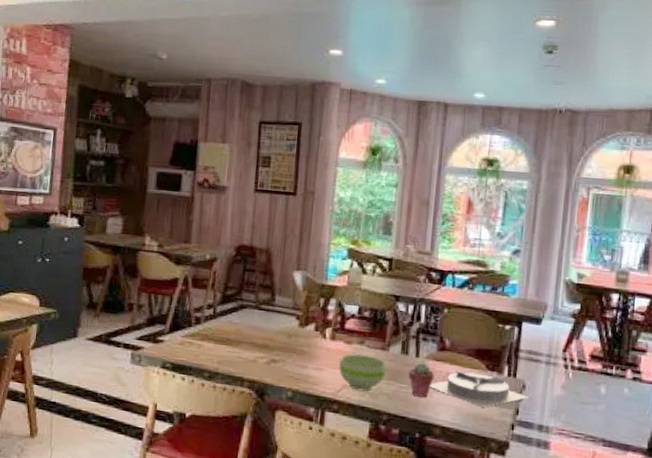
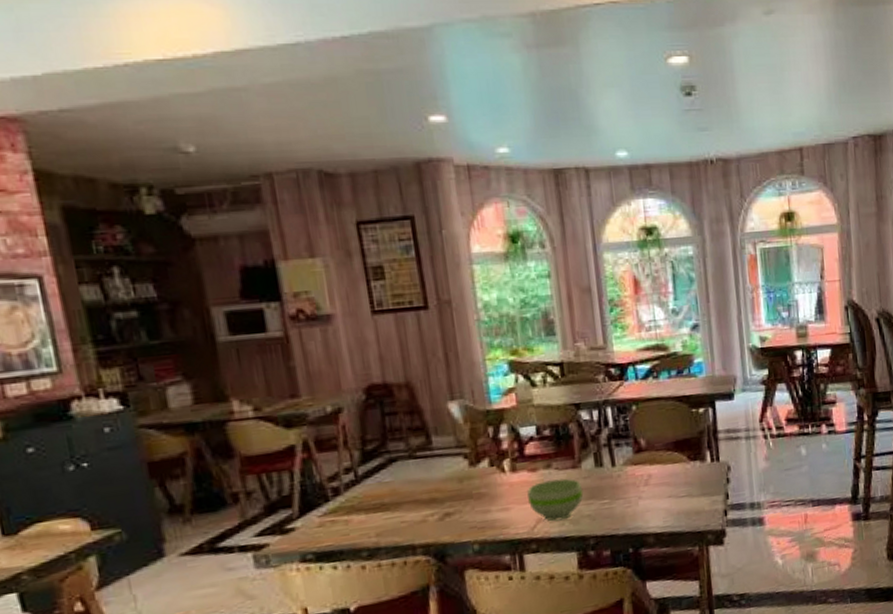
potted succulent: present [408,363,435,398] -> none [607,471,637,510]
plate: present [430,371,528,408] -> none [633,465,735,502]

